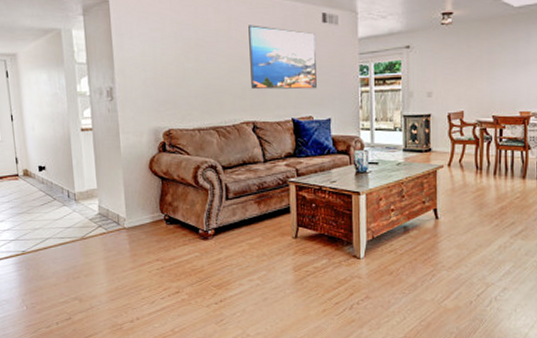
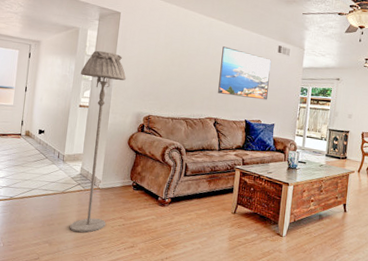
floor lamp: none [73,54,141,283] -> present [70,50,126,233]

